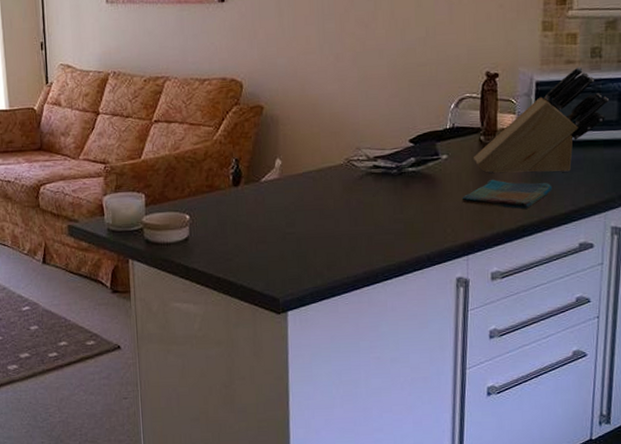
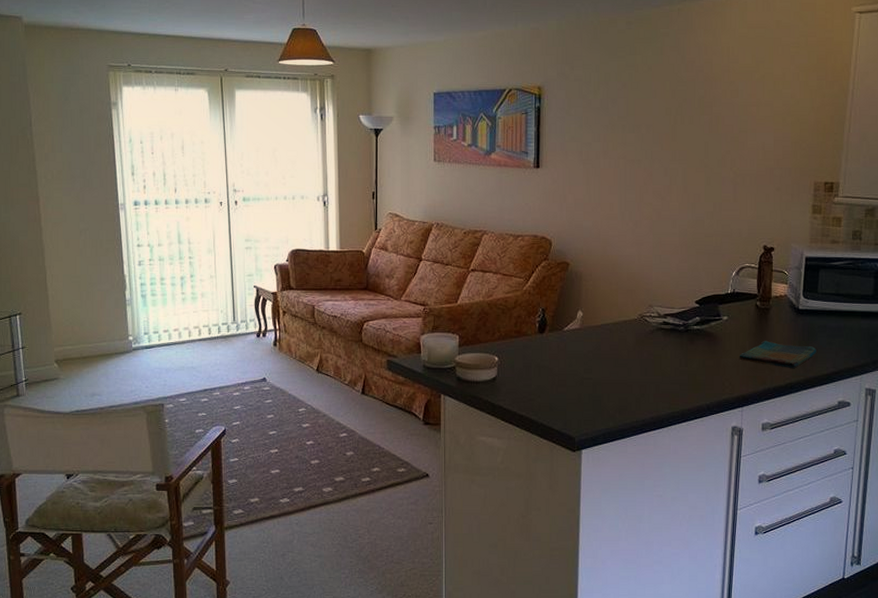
knife block: present [474,67,609,173] -> none [750,246,866,338]

